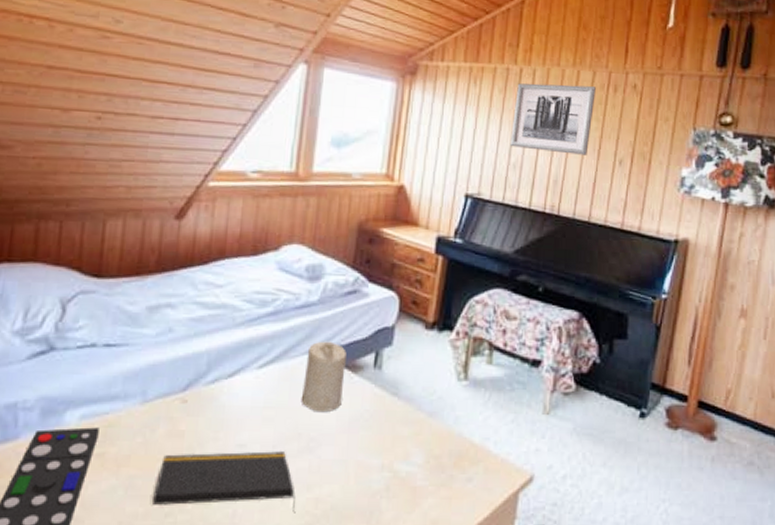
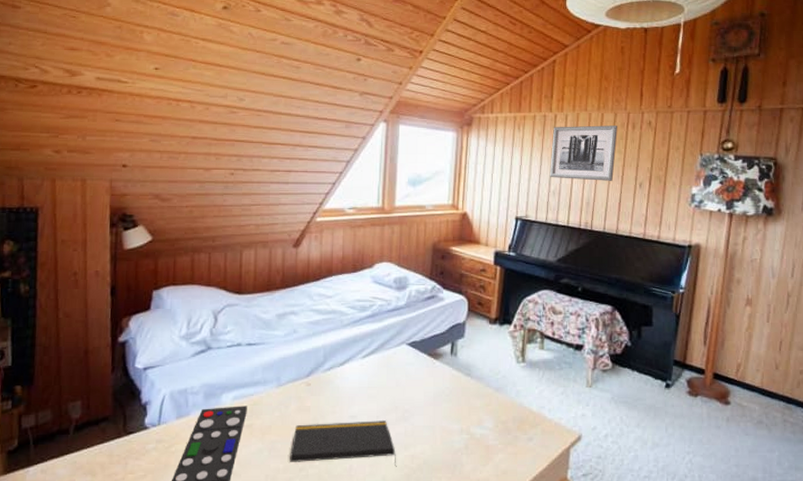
candle: present [301,341,347,411] -> none [396,336,429,389]

